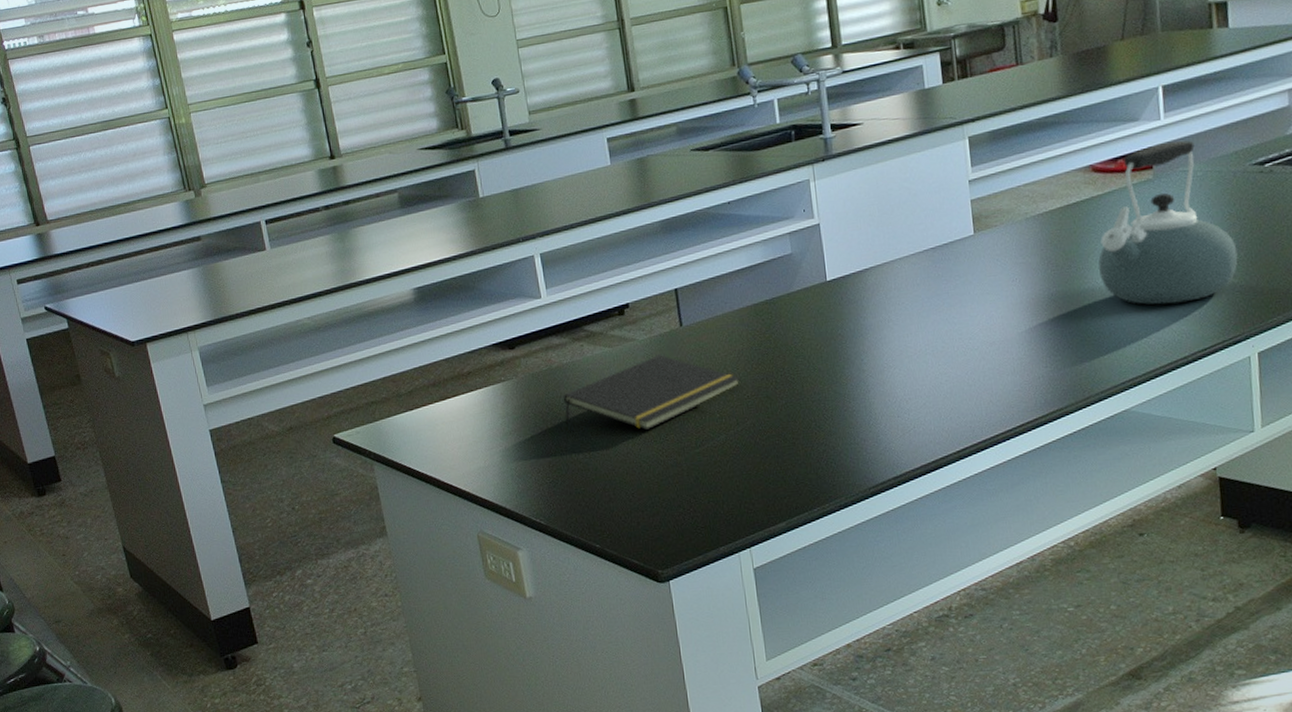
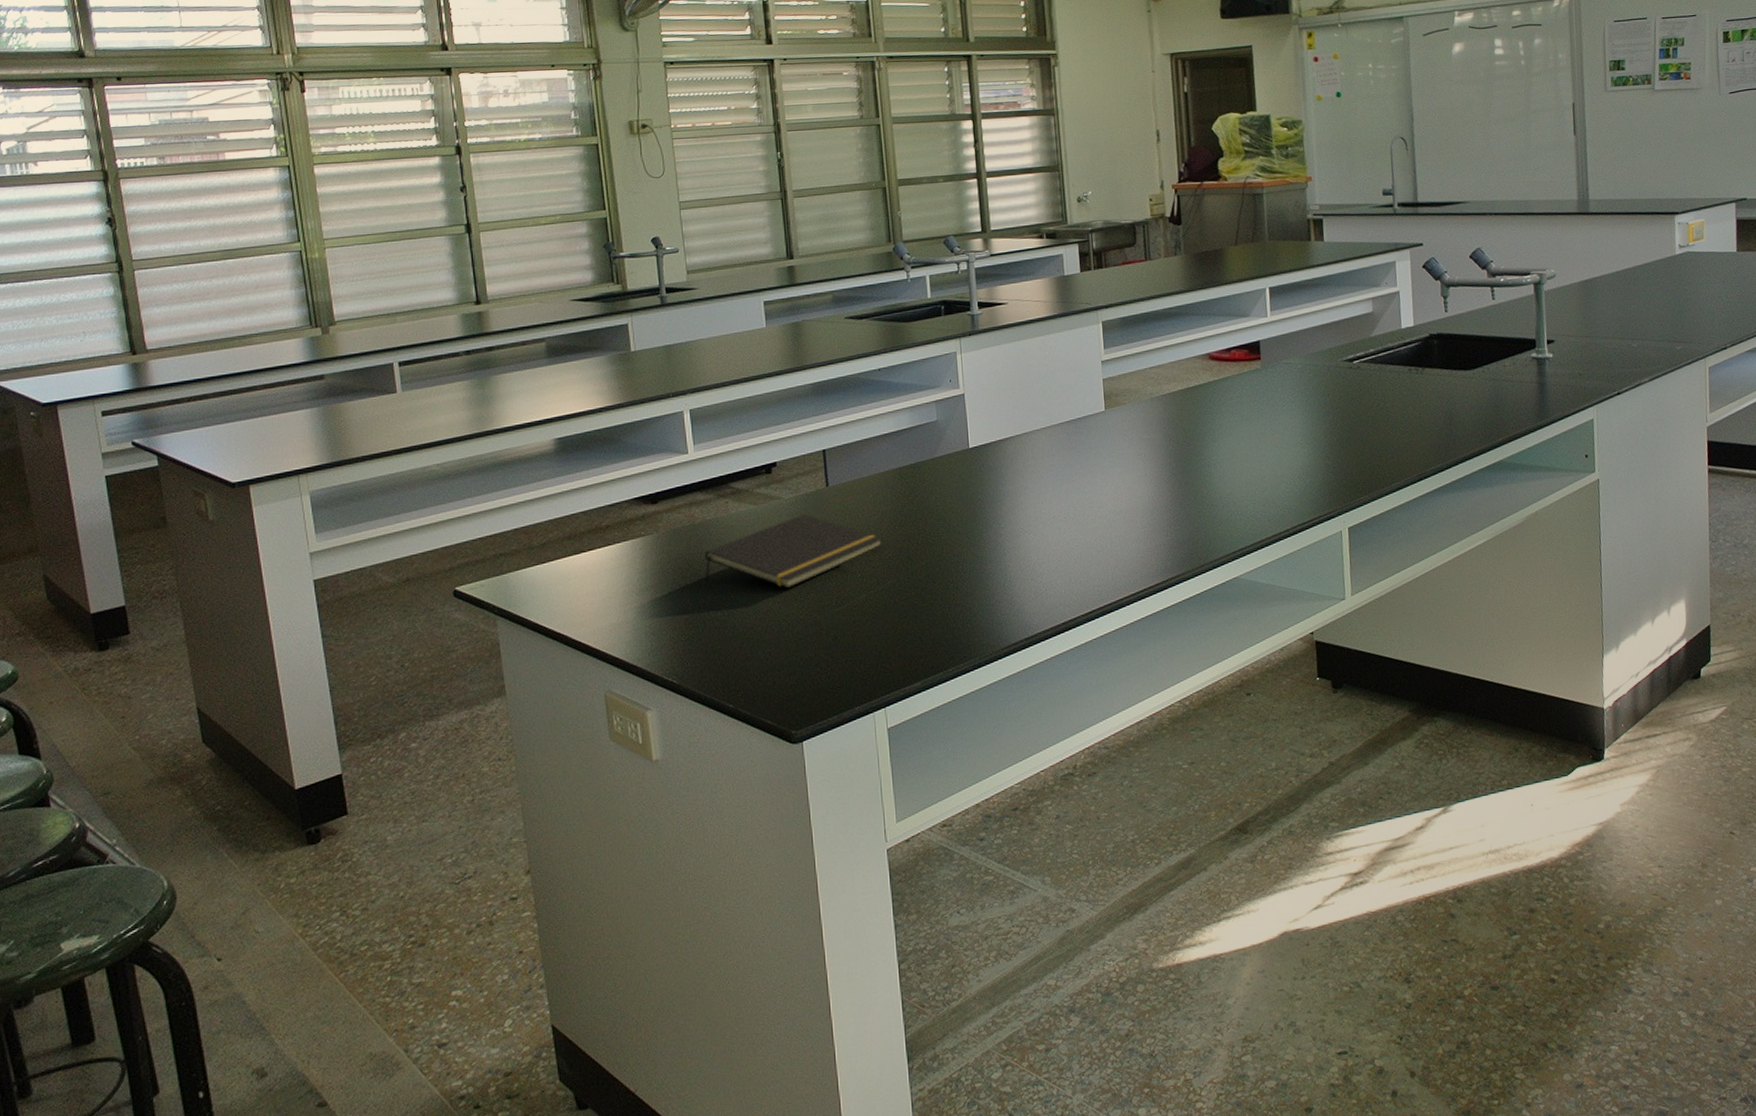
kettle: present [1098,140,1238,305] -> none [1213,336,1332,482]

